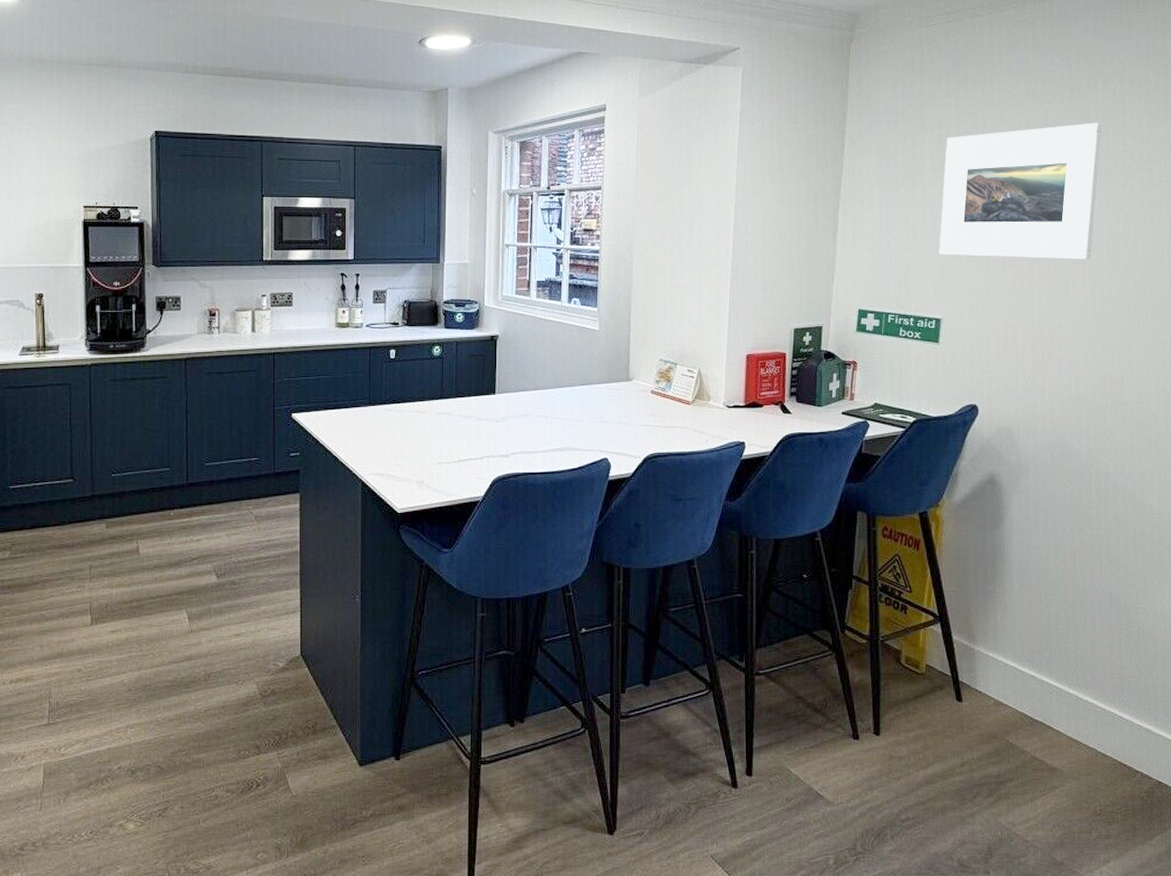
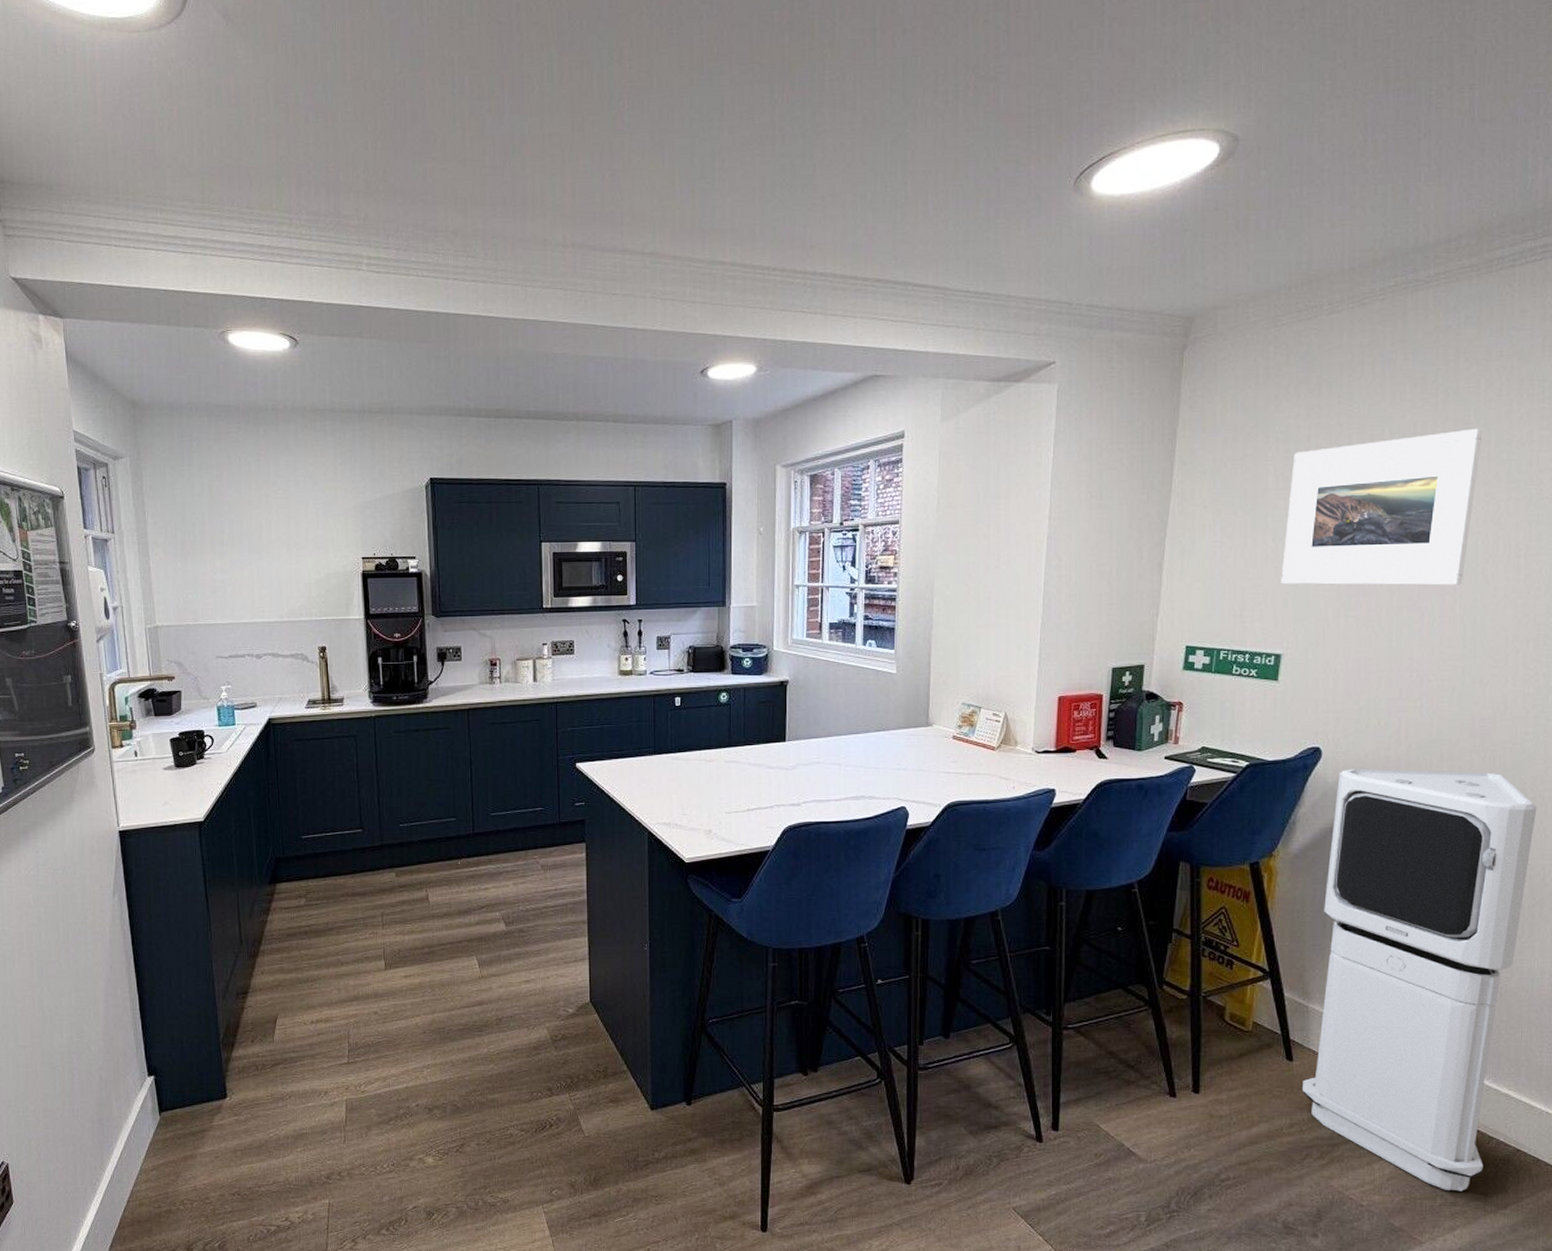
air purifier: none [971,425,1161,825] -> present [1303,768,1537,1192]

